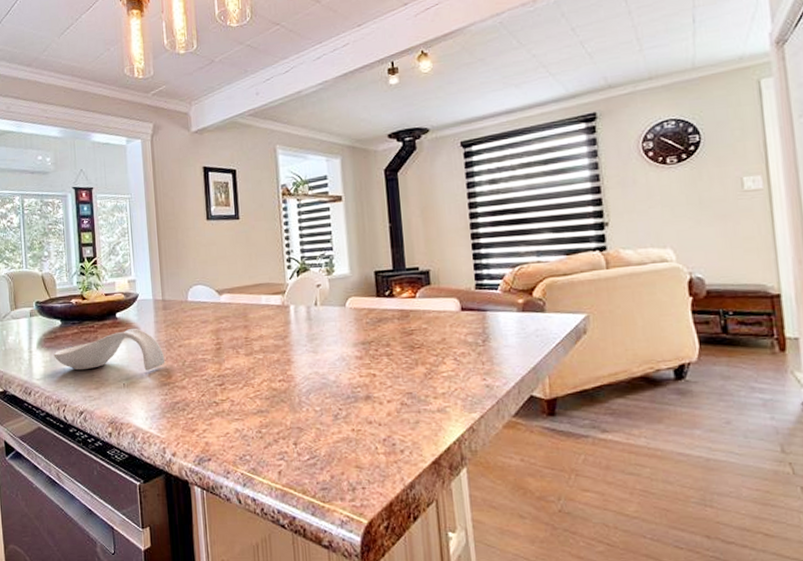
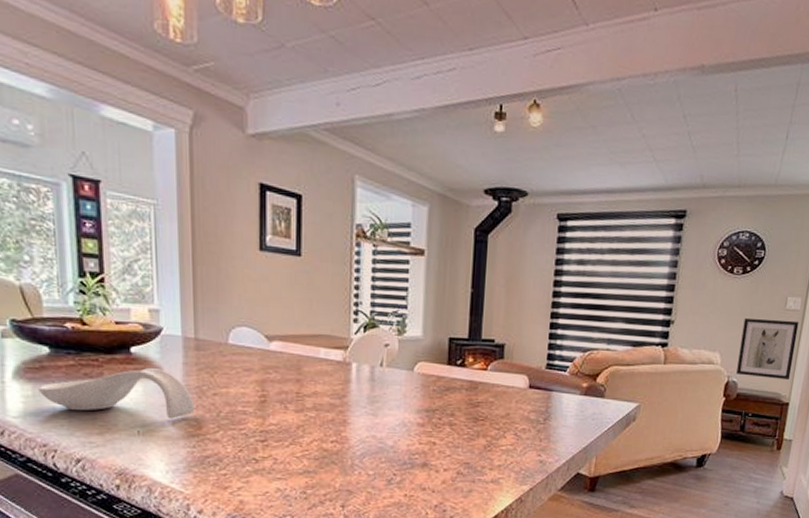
wall art: none [693,201,774,270] -> present [736,318,799,381]

